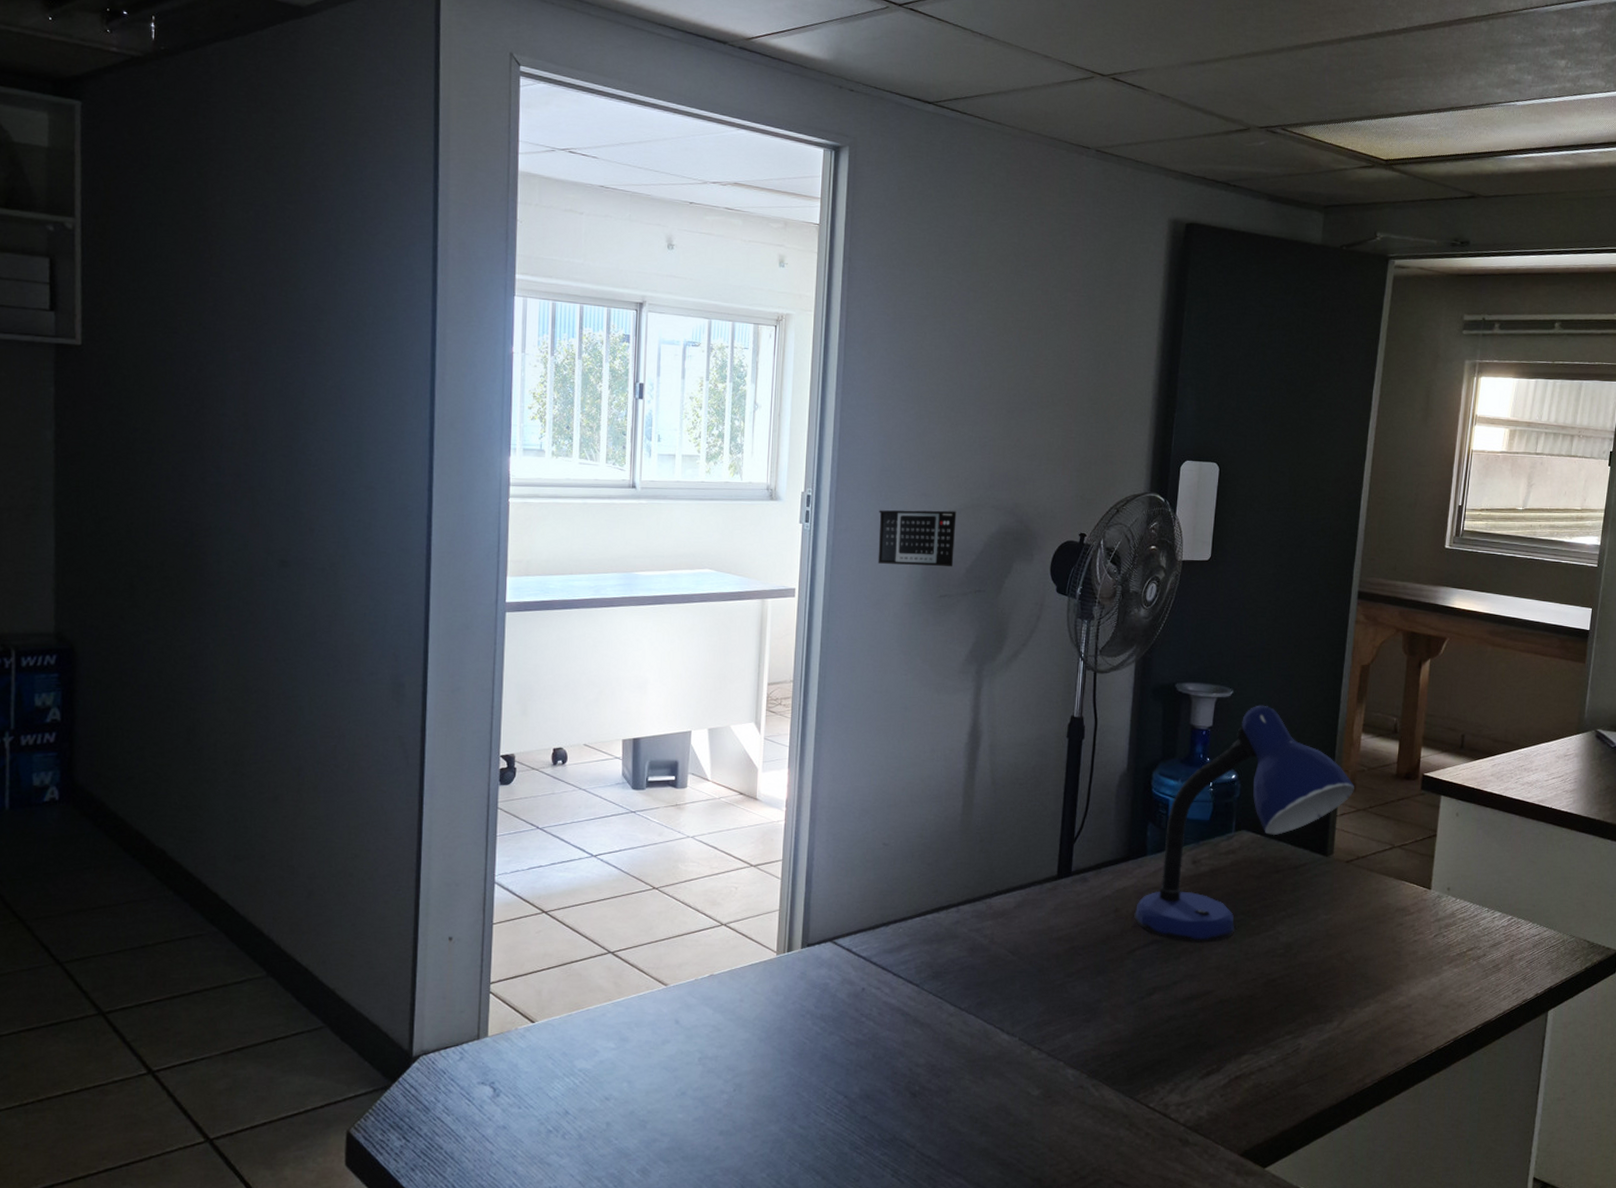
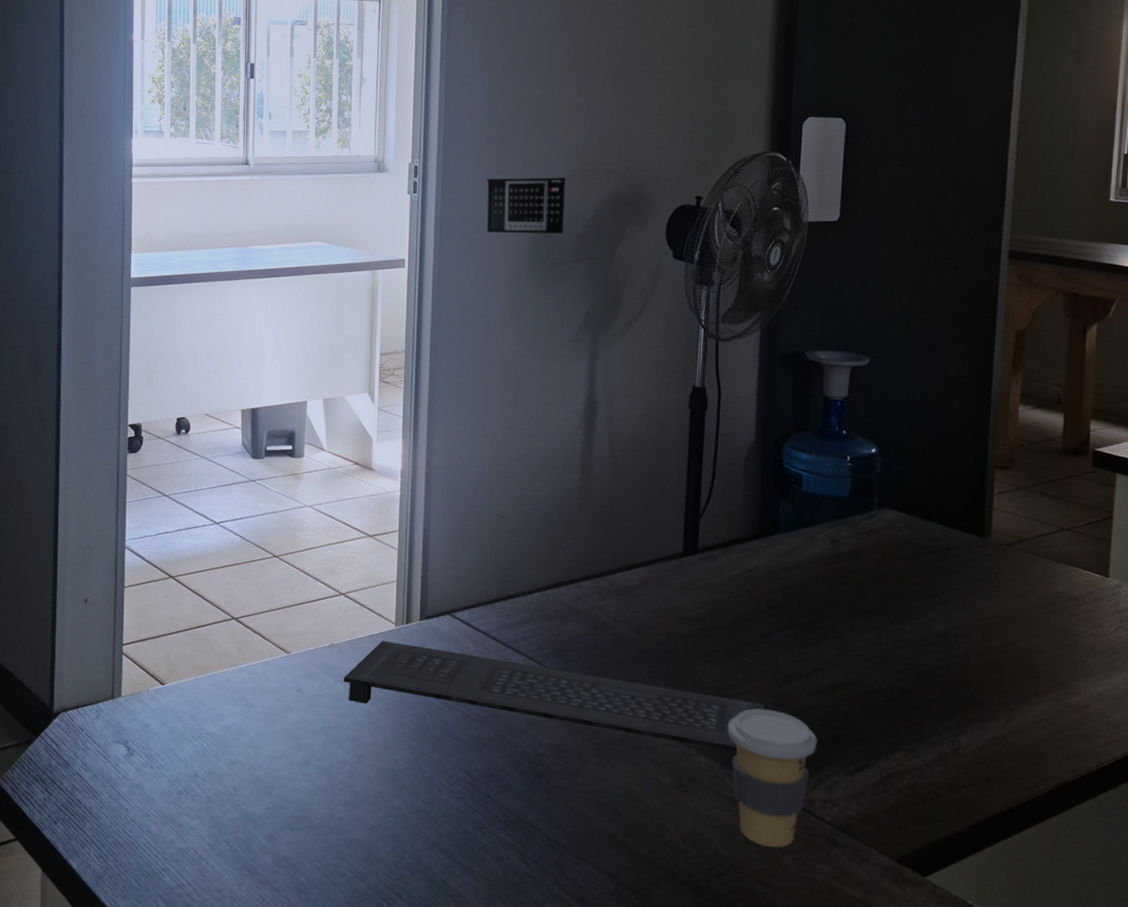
keyboard: none [723,969,1127,1063] -> present [344,640,764,752]
coffee cup: none [1094,1021,1174,1150] -> present [728,709,817,848]
desk lamp: present [1134,705,1354,943] -> none [768,374,1013,628]

